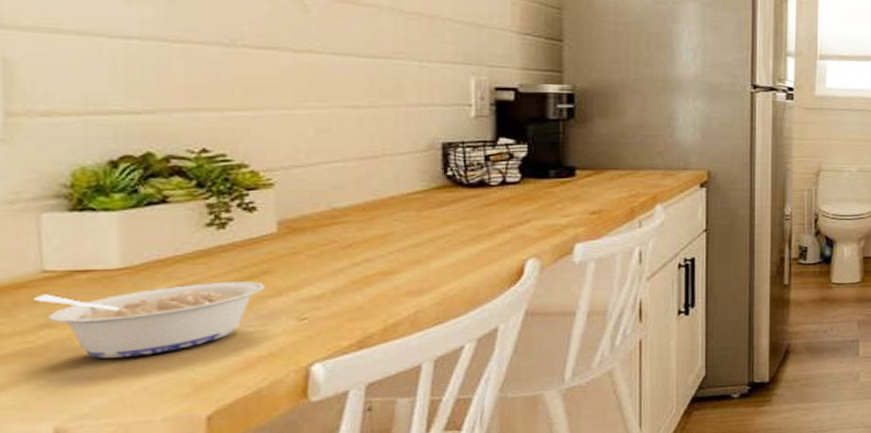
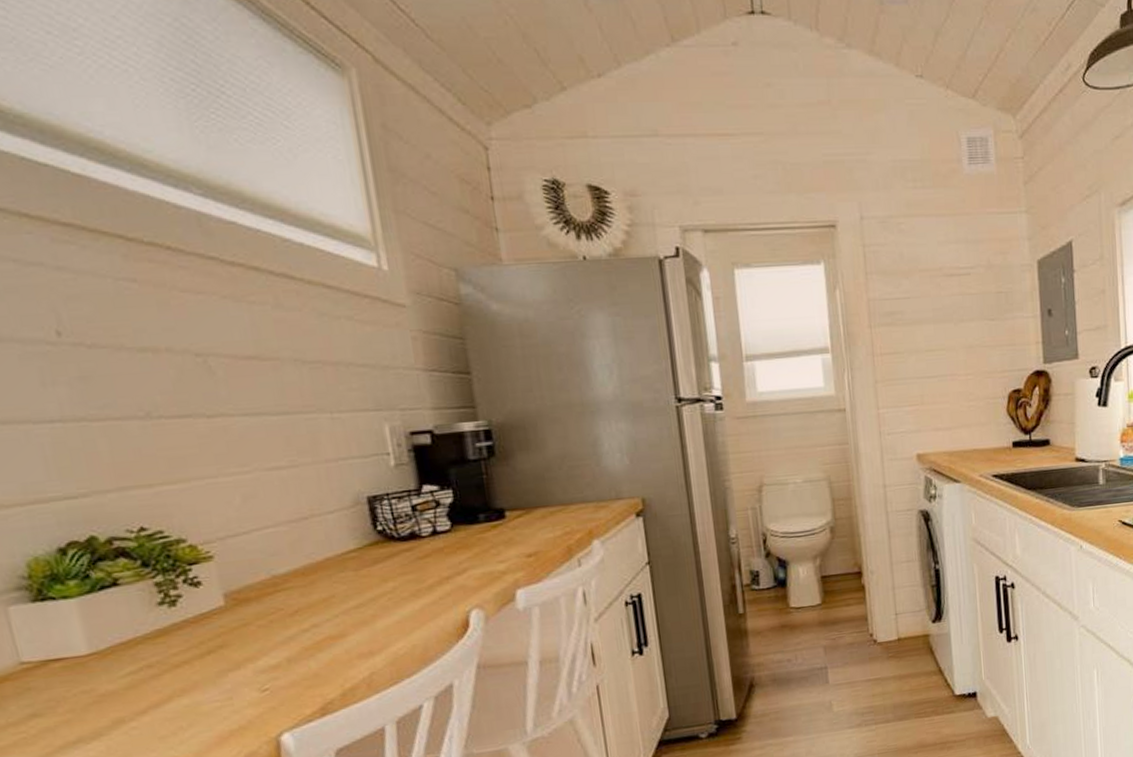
legume: present [34,281,265,359] -> none [18,656,224,744]

